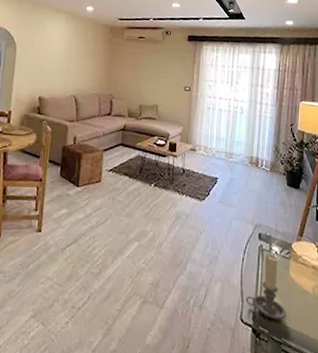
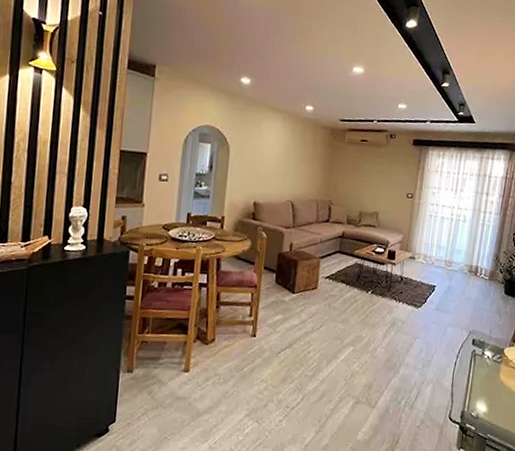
candle holder: present [245,254,287,321] -> none [455,358,494,419]

